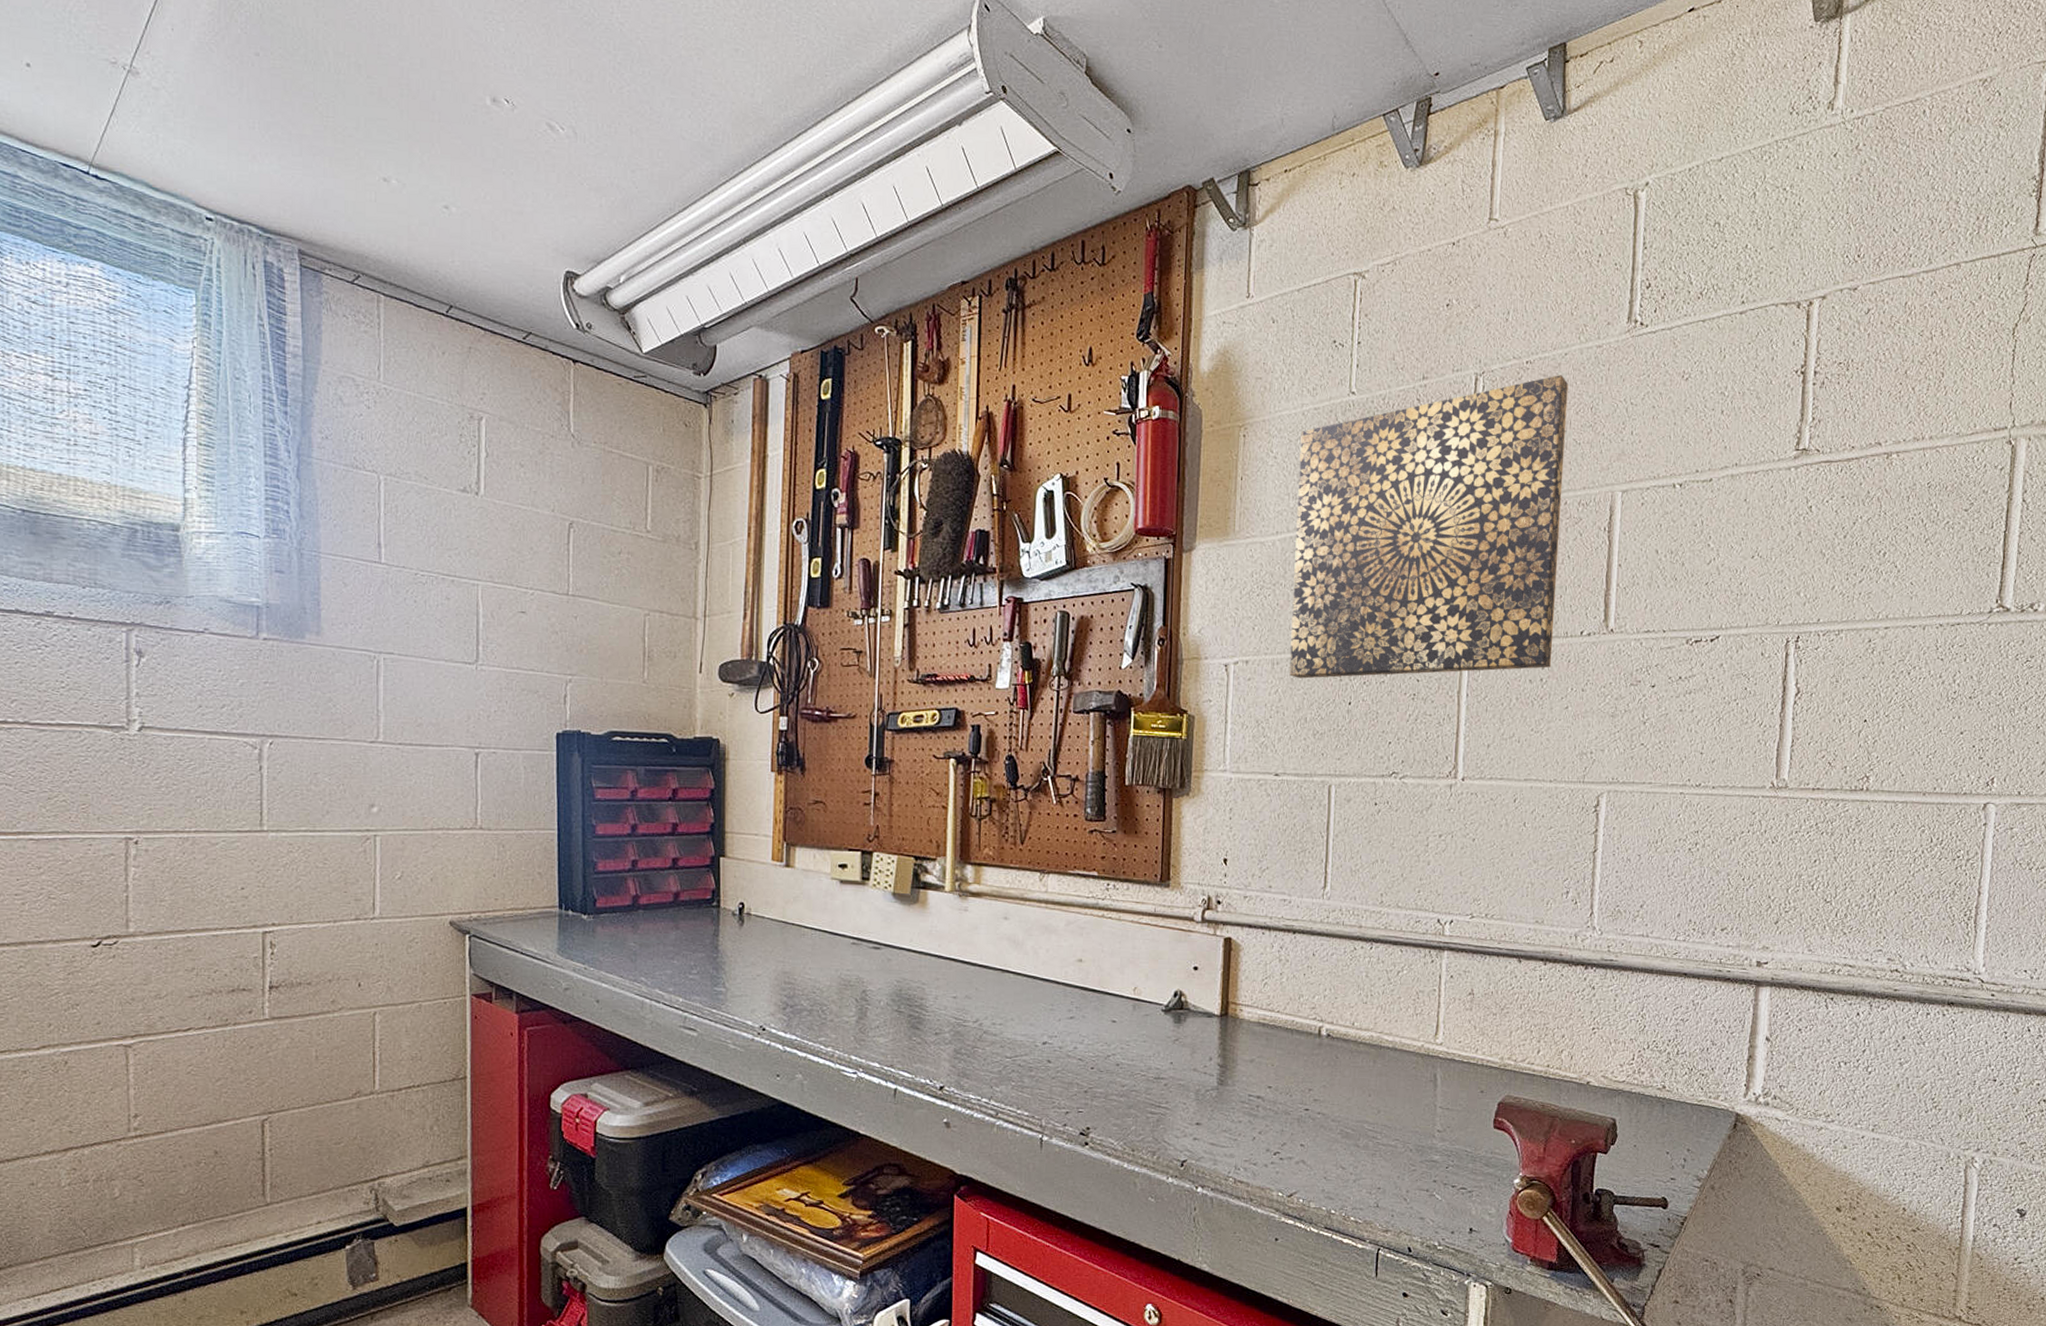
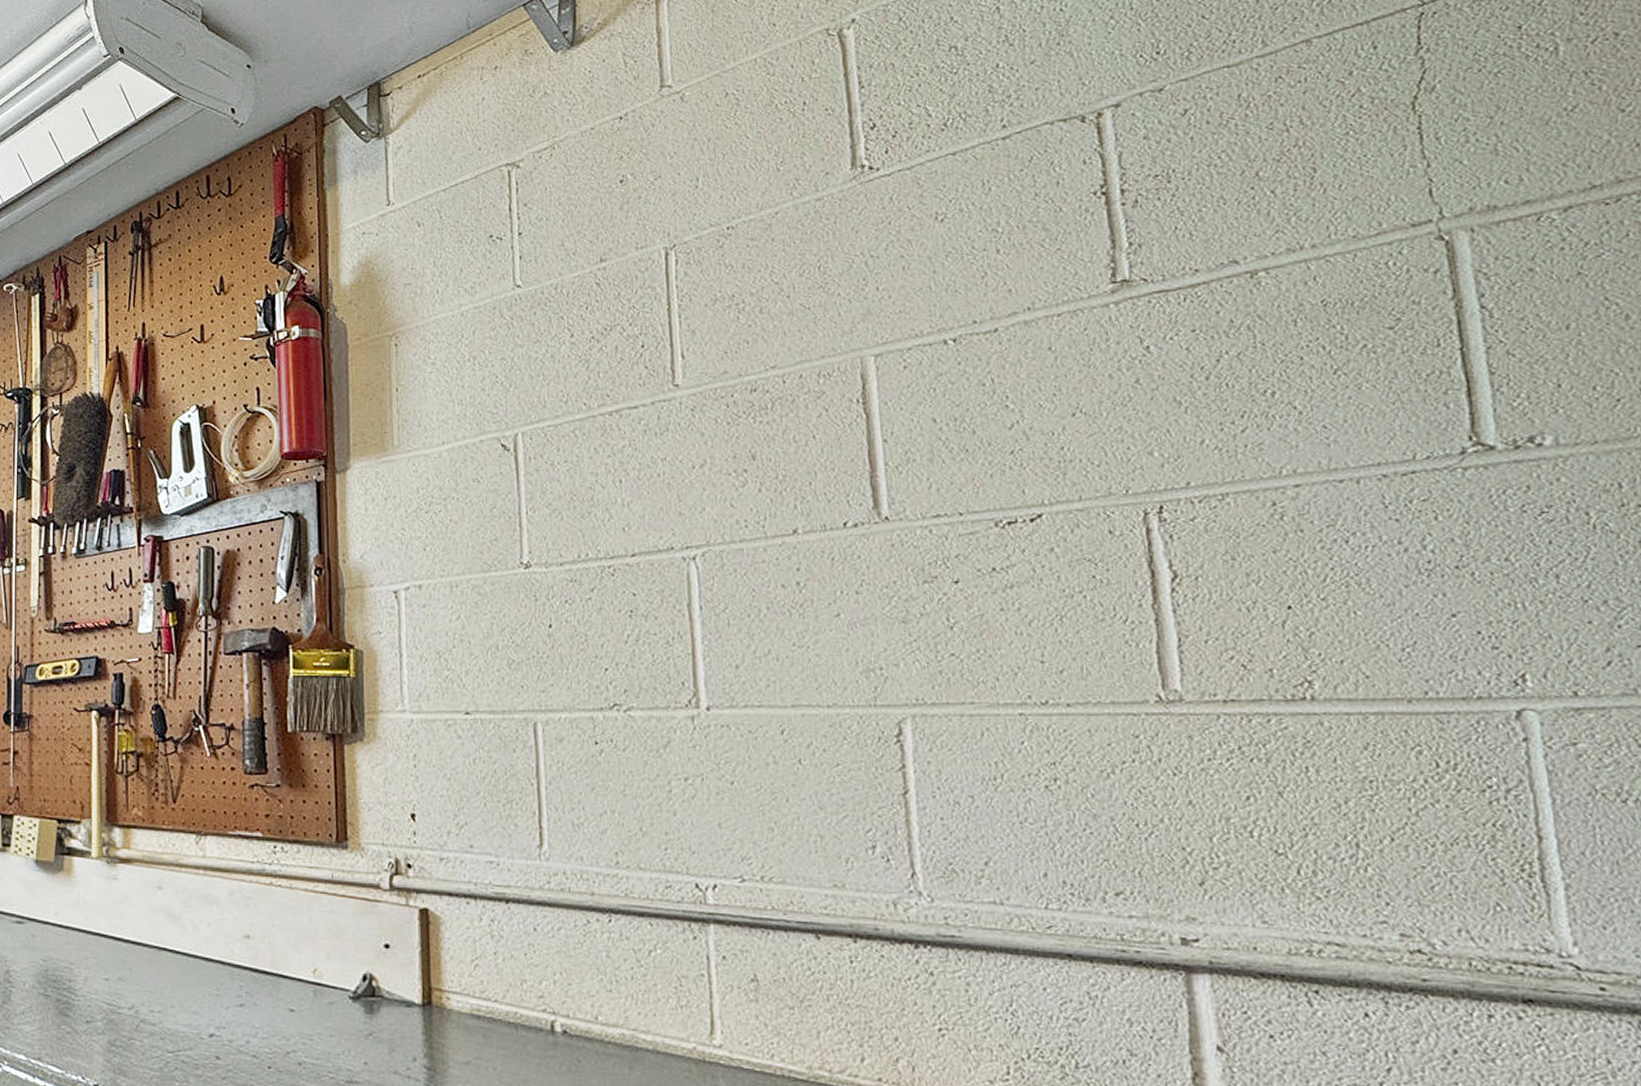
wall art: present [1289,375,1569,679] -> none [461,236,810,601]

